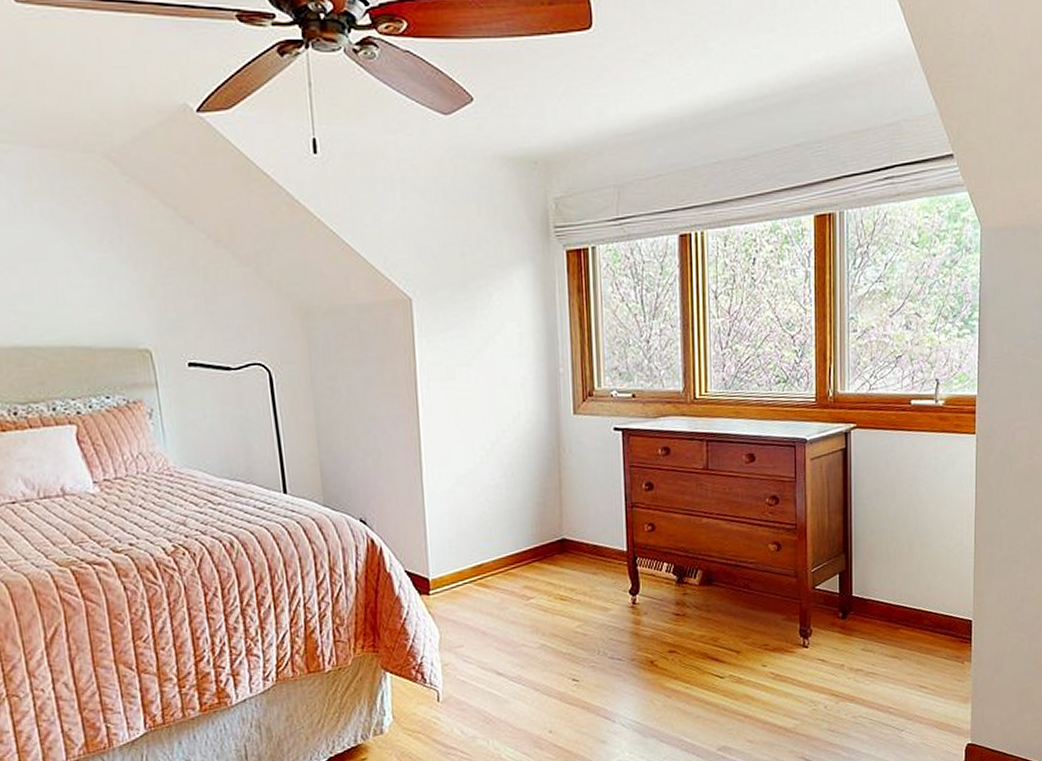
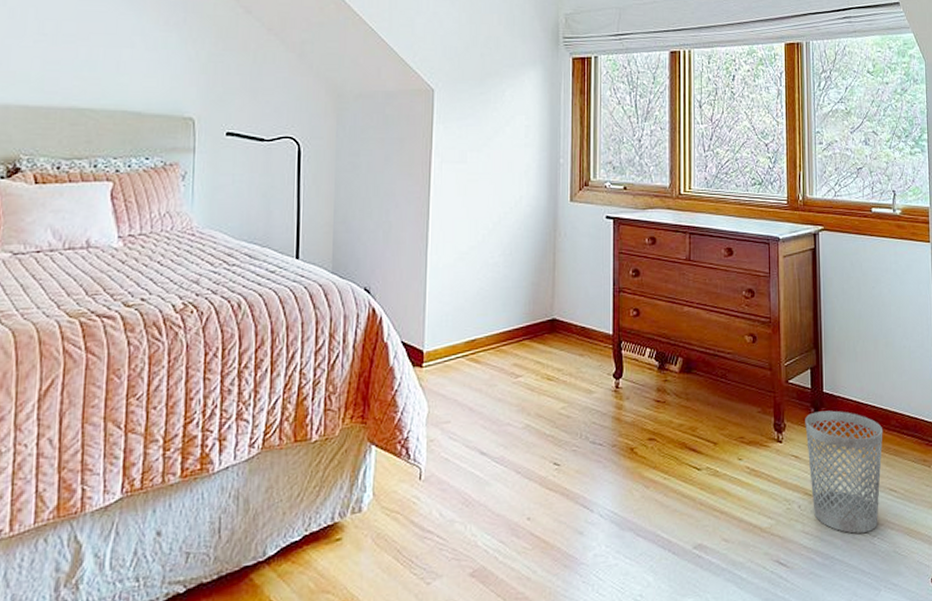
wastebasket: none [832,613,915,729] -> present [805,410,883,534]

